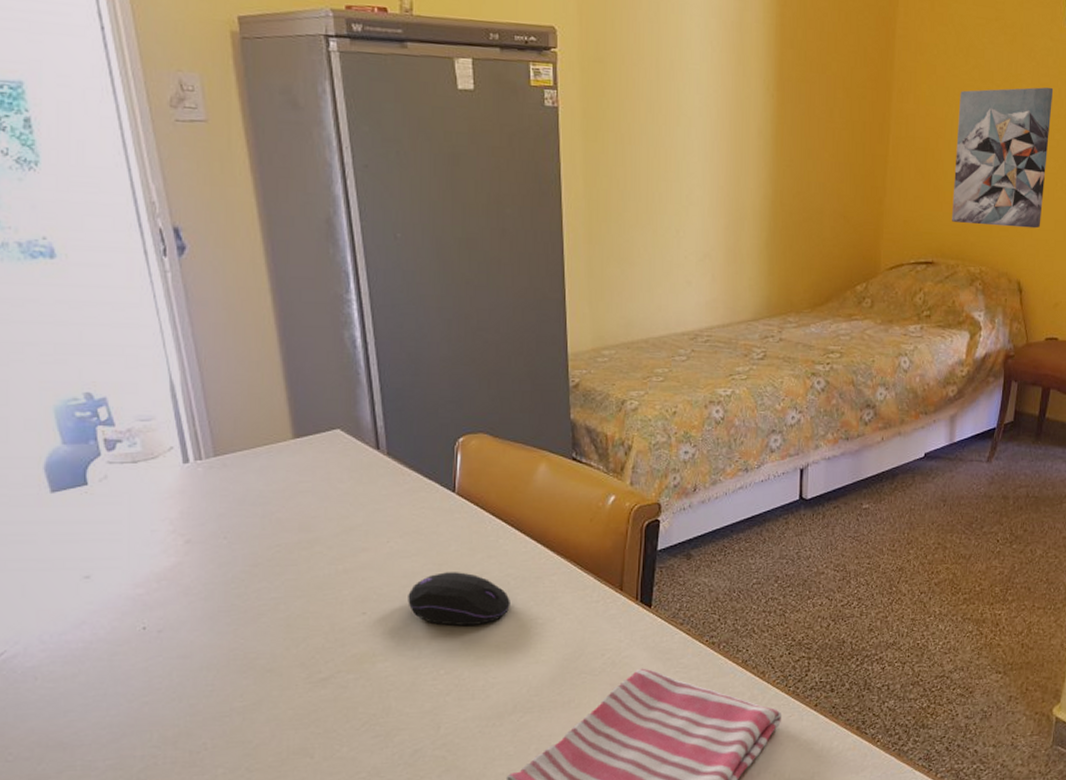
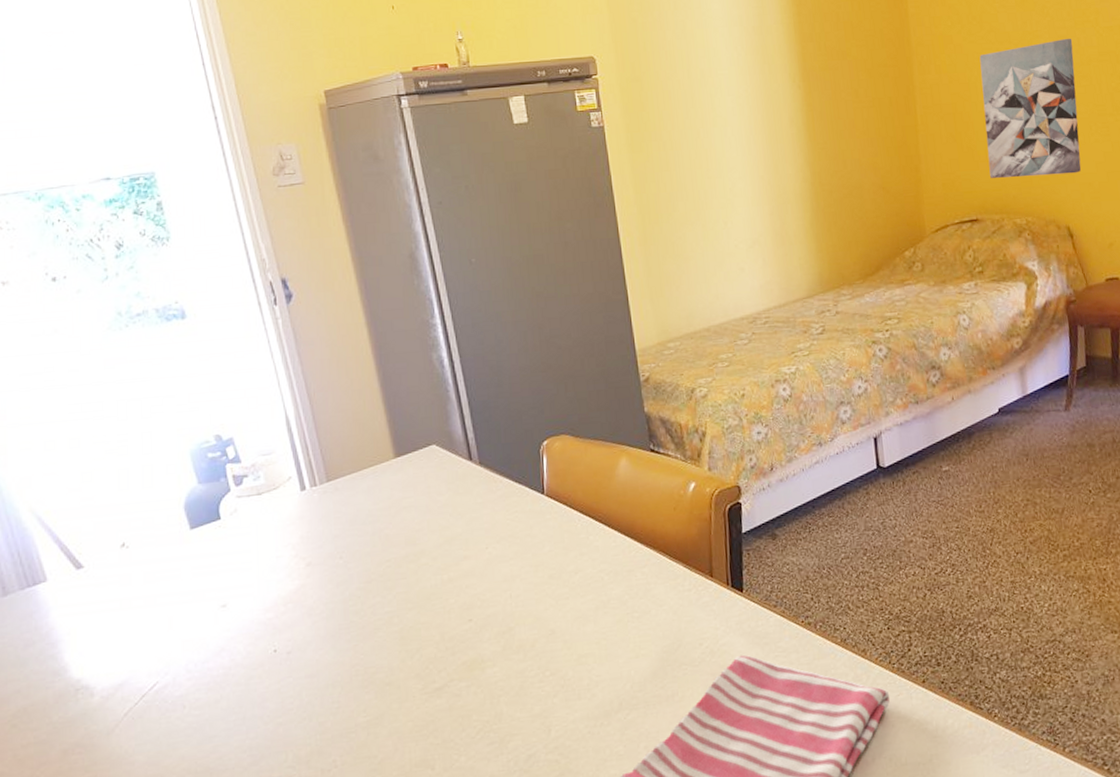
computer mouse: present [408,572,510,627] -> none [509,571,606,626]

